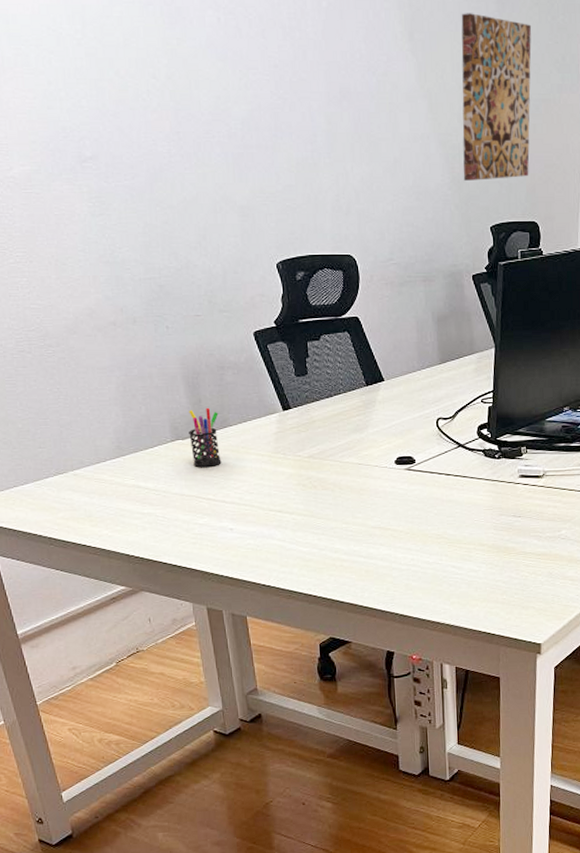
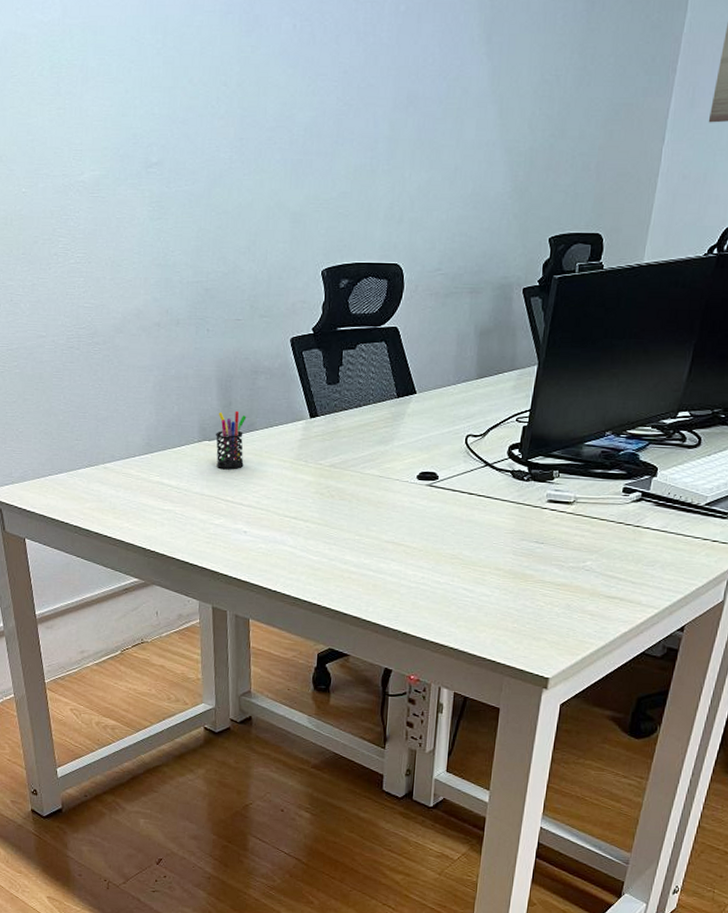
wall art: present [461,13,532,181] -> none [526,13,622,189]

